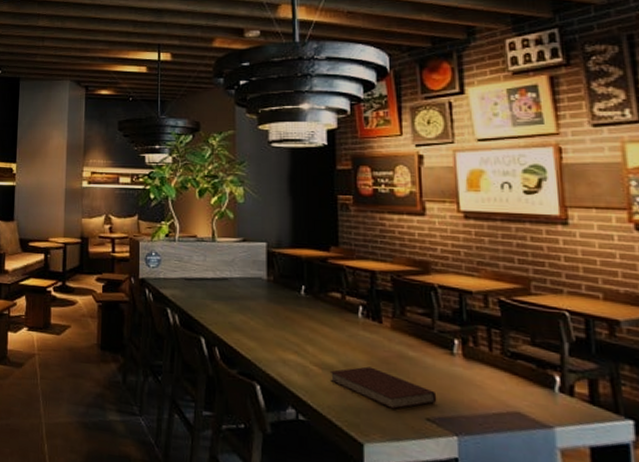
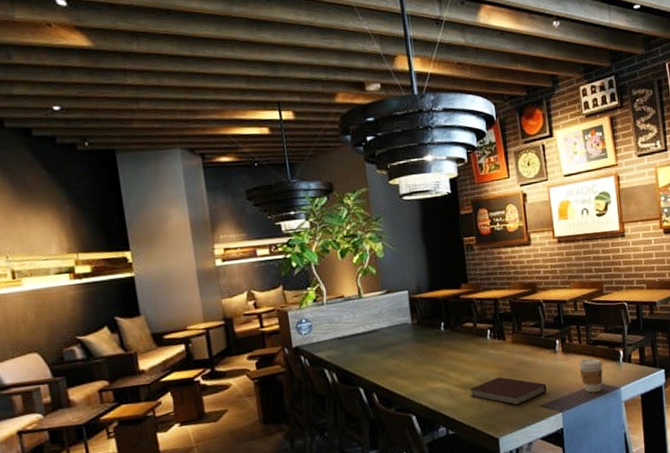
coffee cup: none [487,373,526,424] -> present [579,358,603,393]

